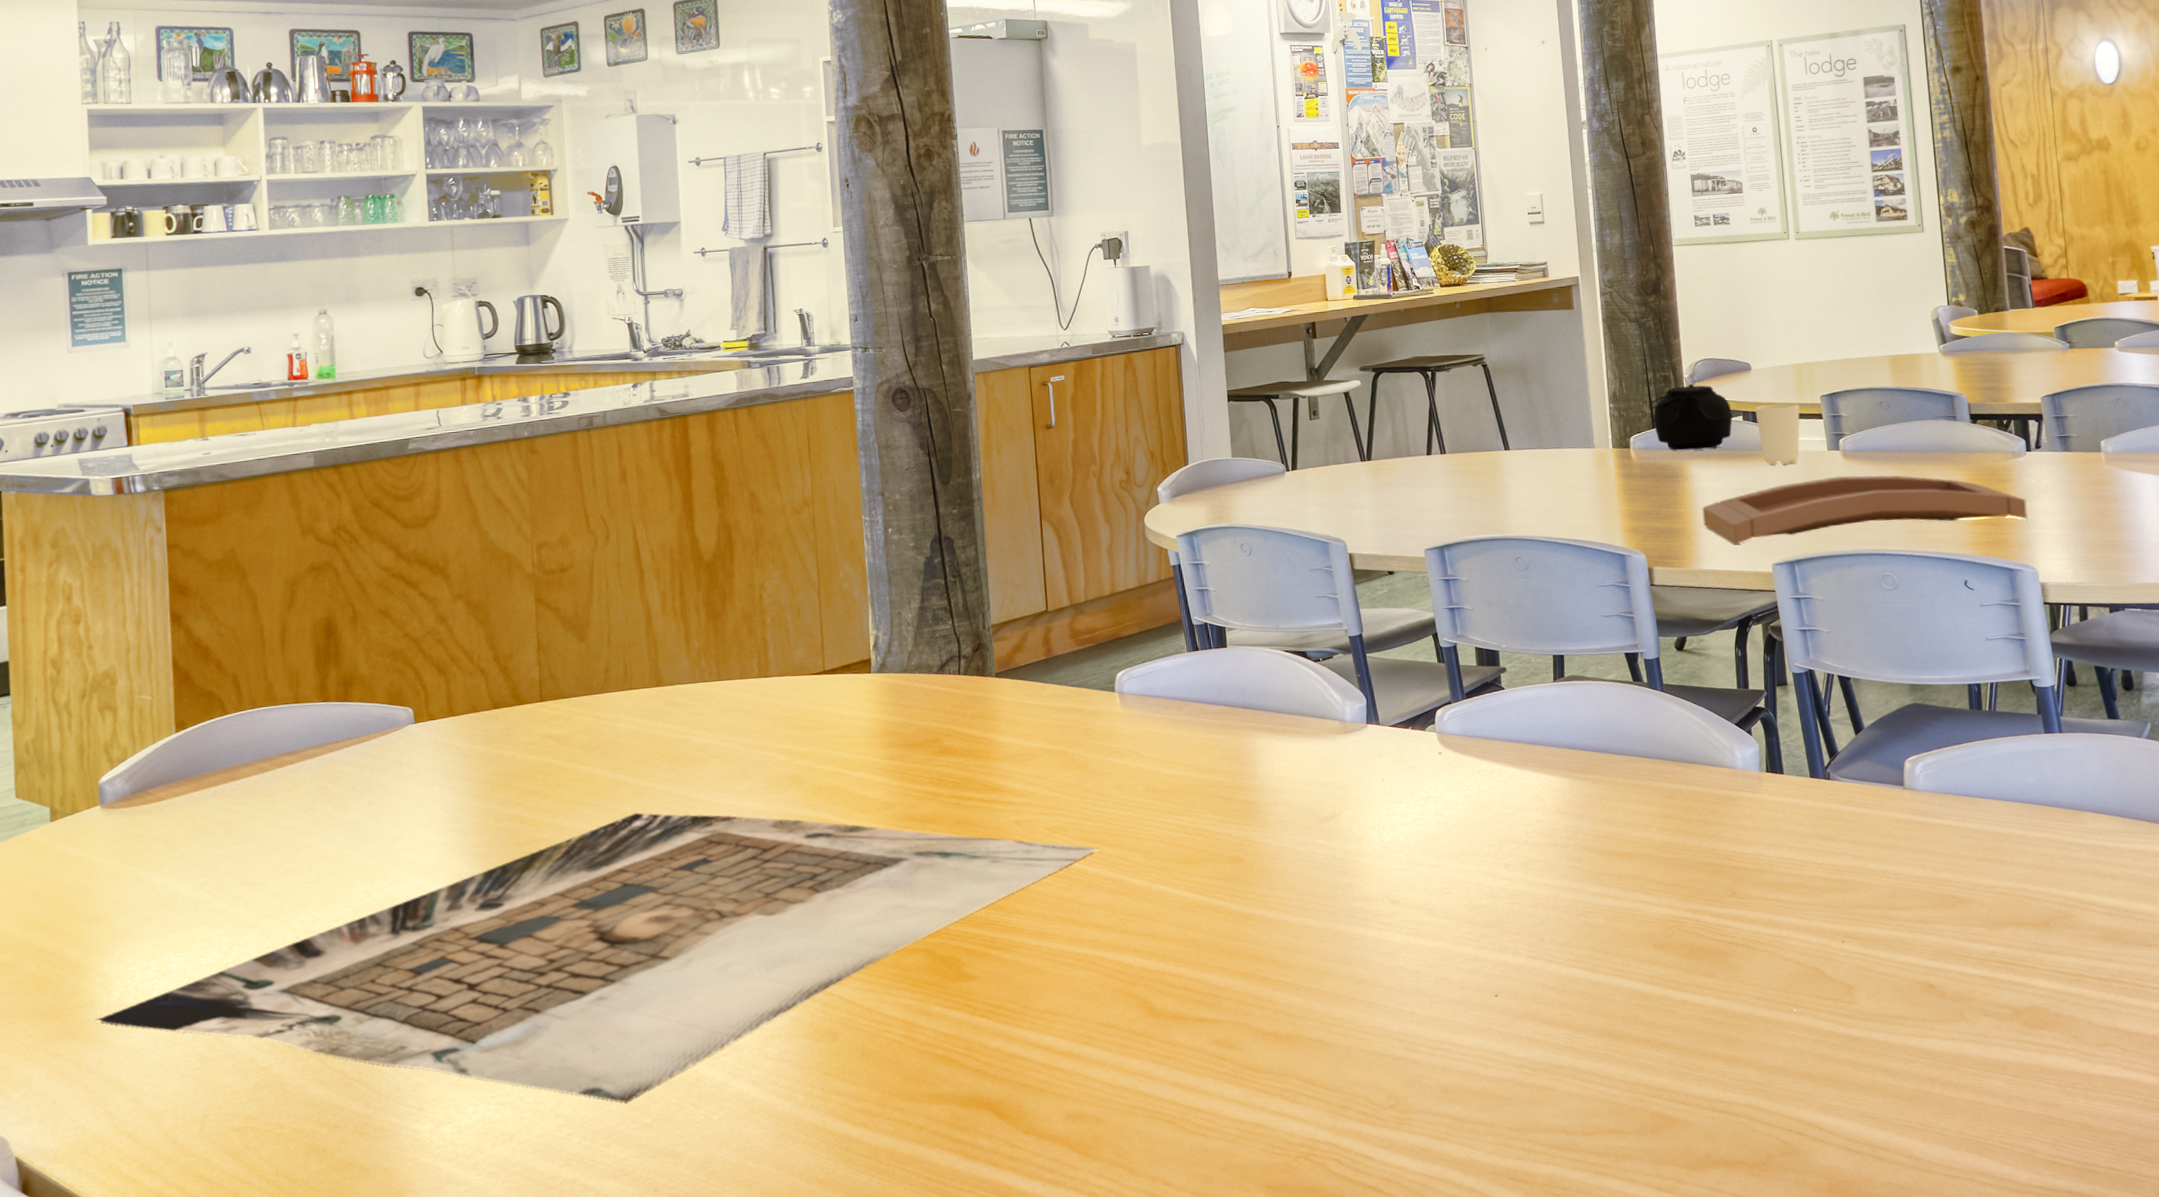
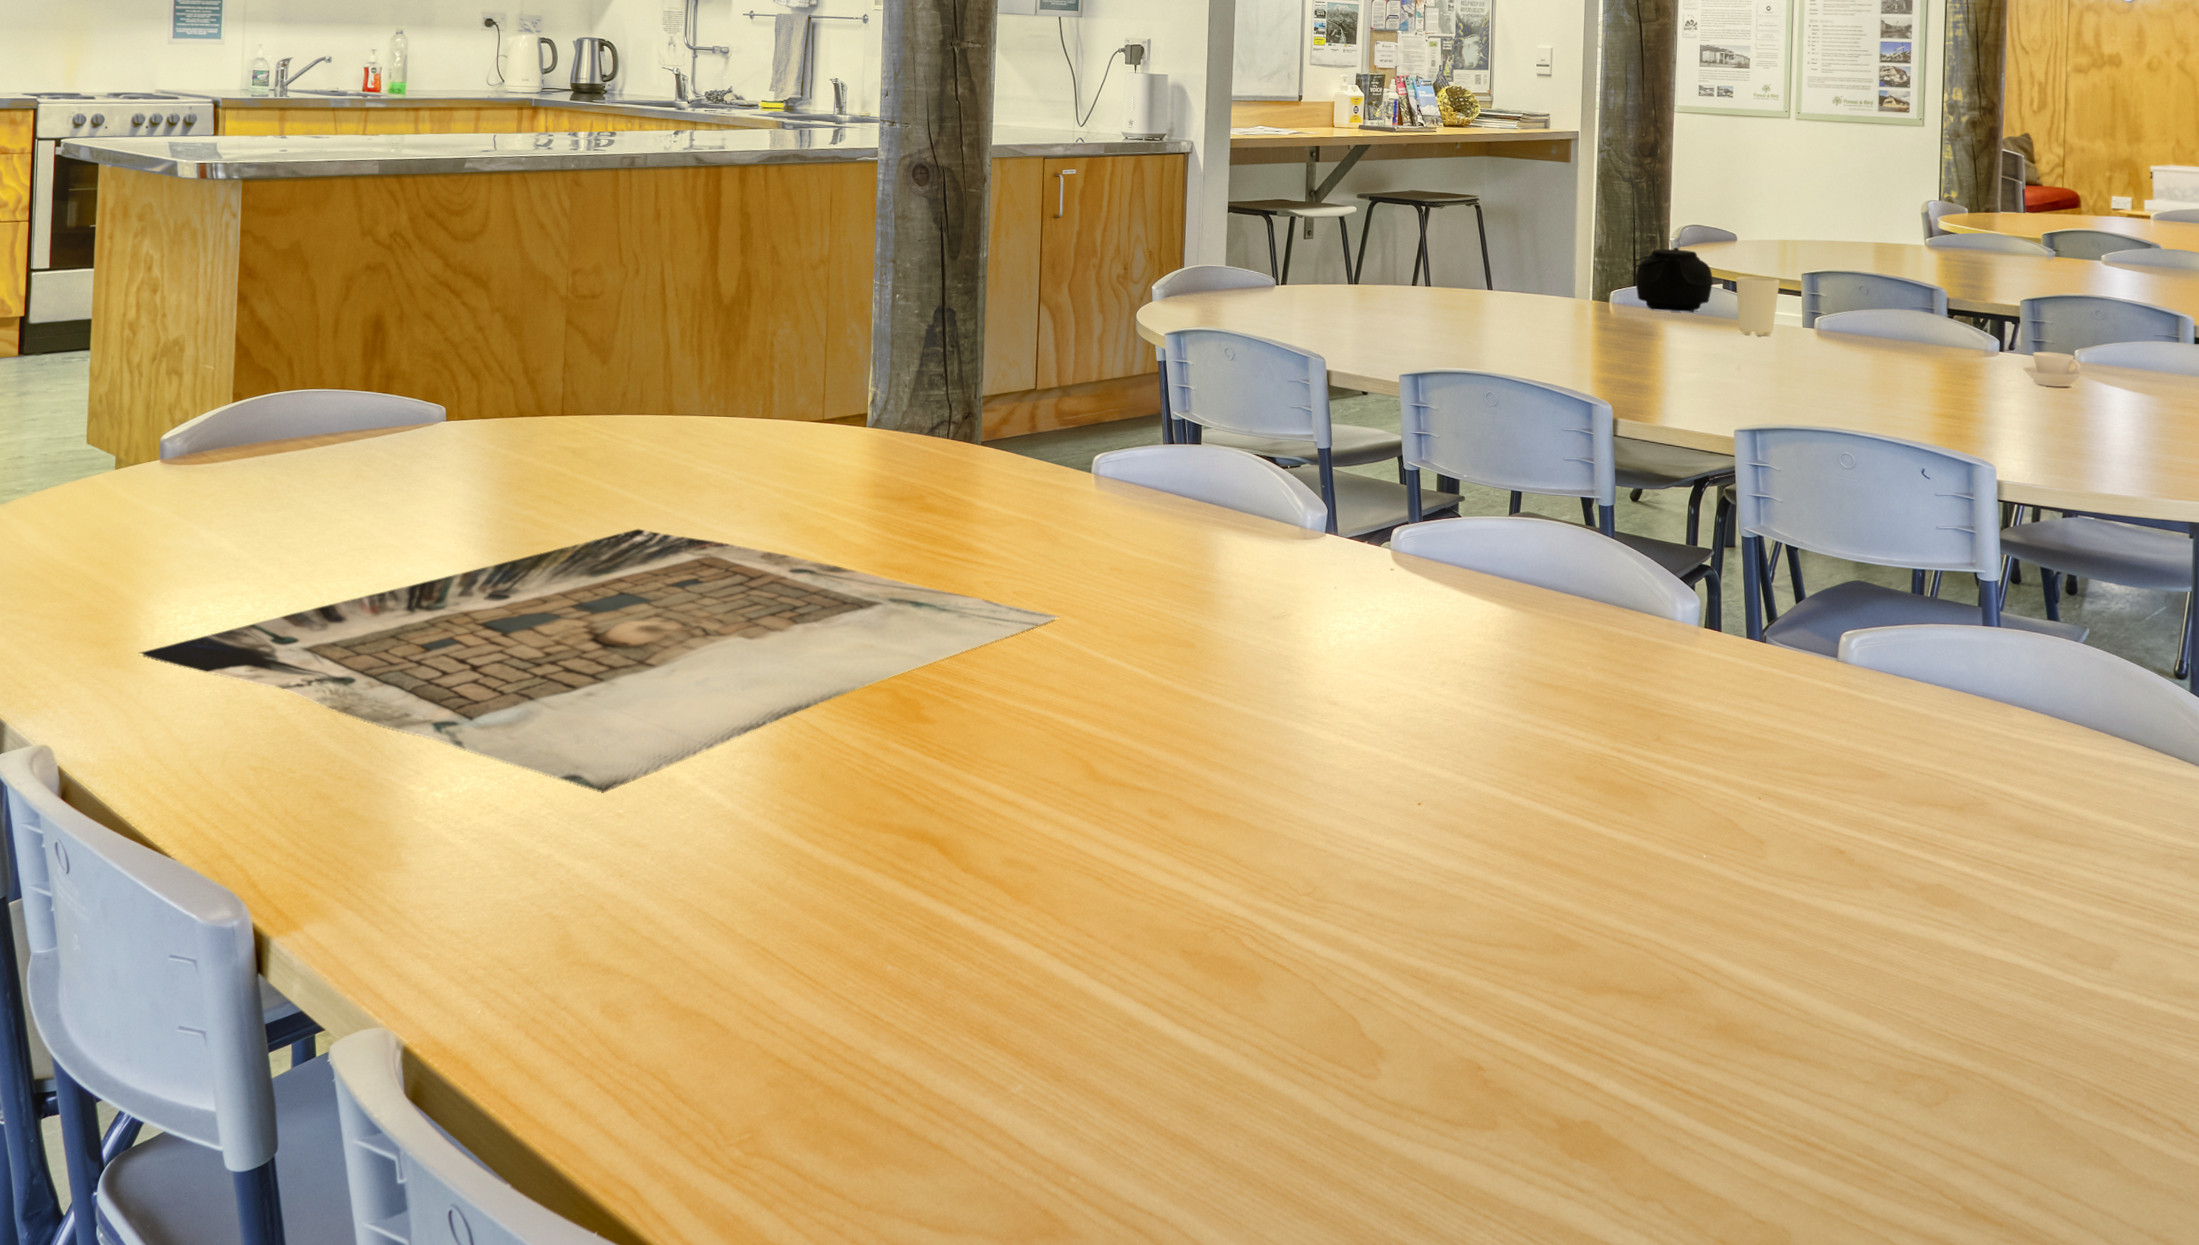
tray: present [1702,475,2027,544] -> none [1672,353,1993,417]
cup: none [2051,445,2113,481] -> present [2023,351,2084,388]

